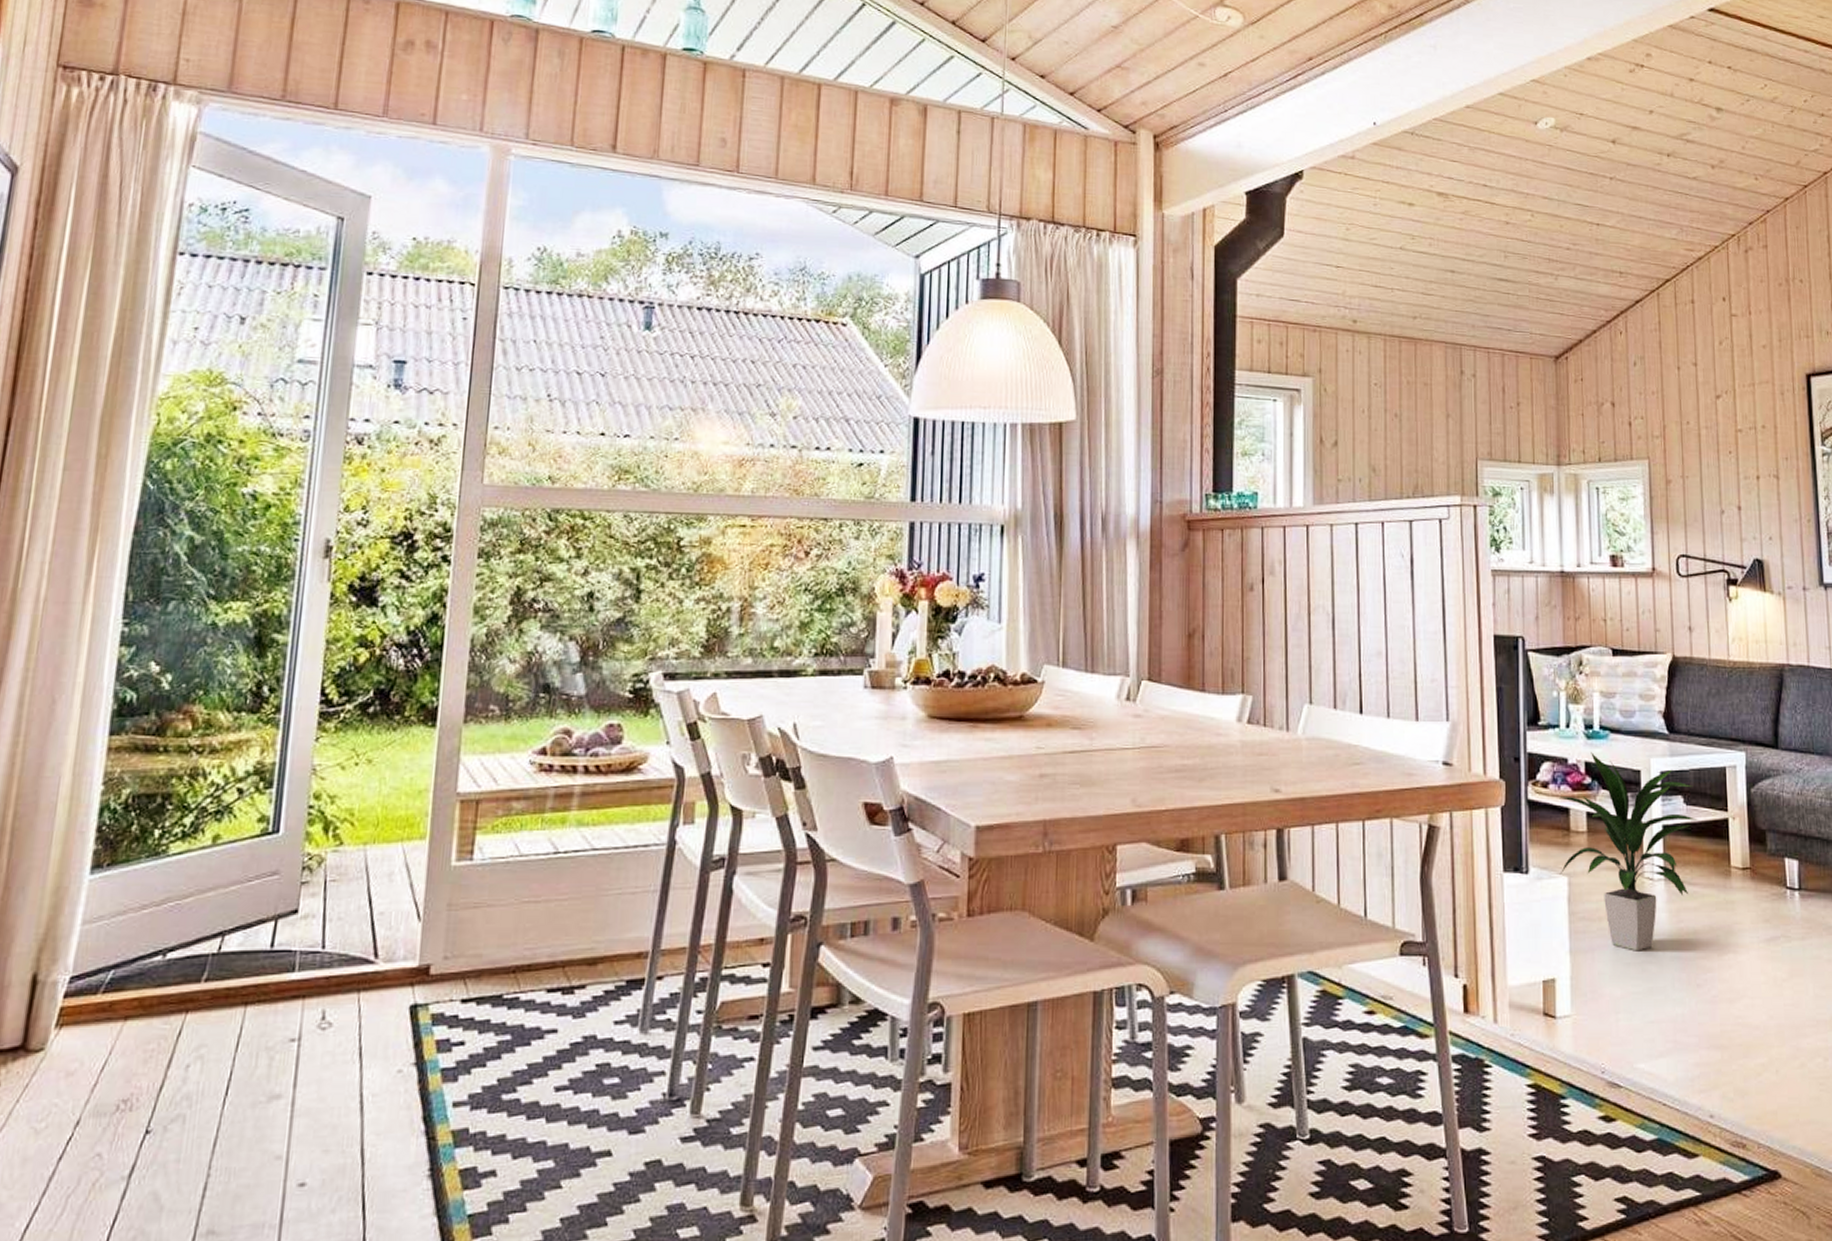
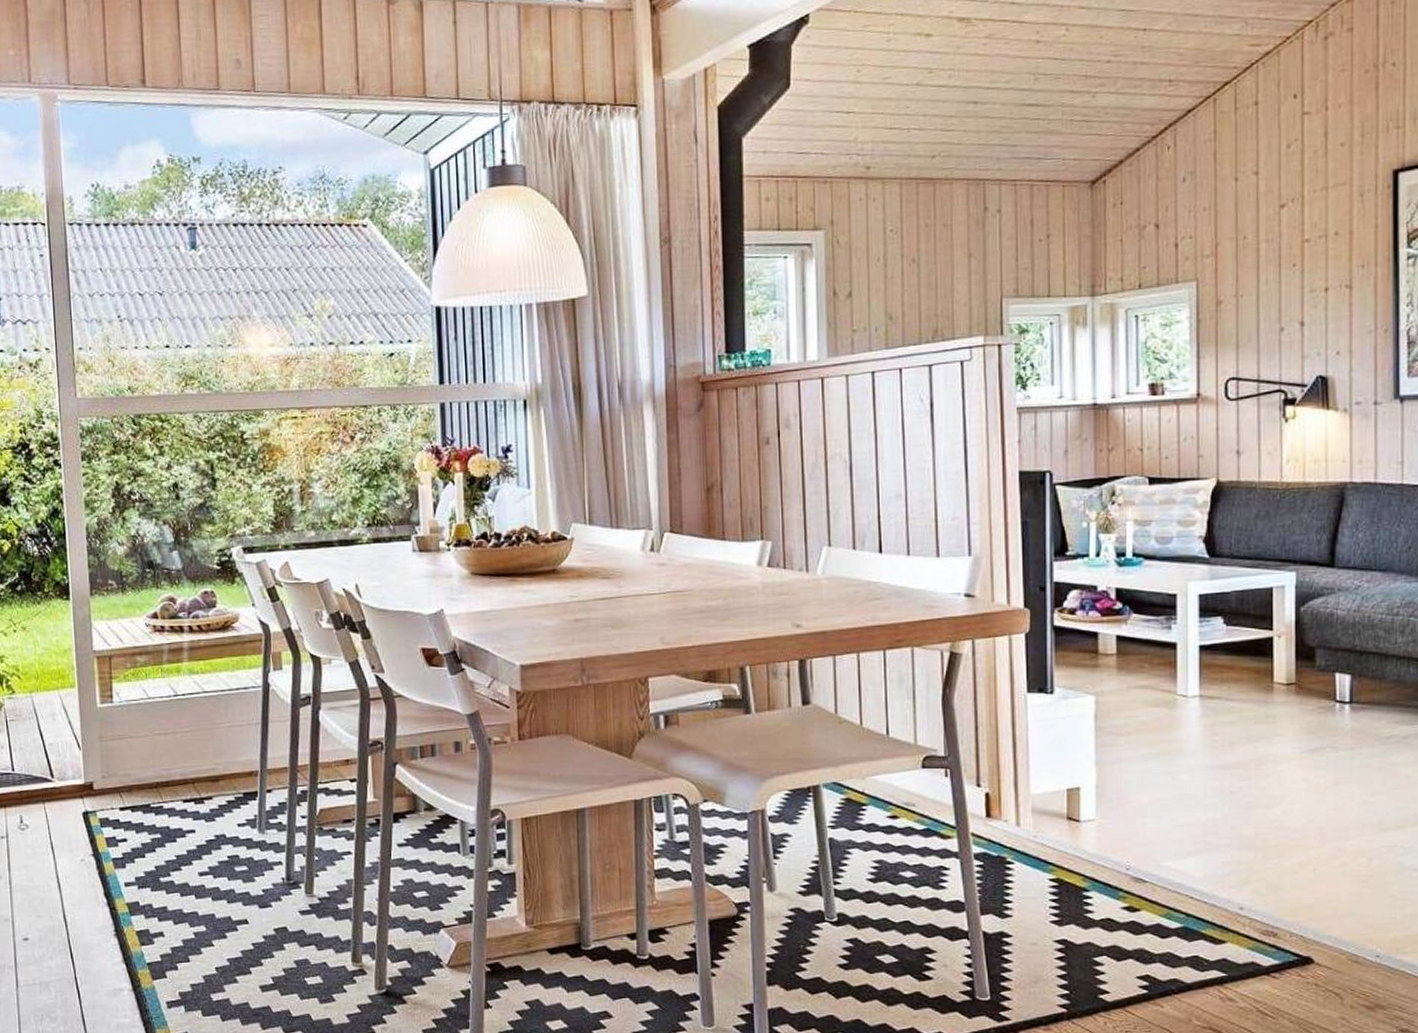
indoor plant: present [1559,752,1699,952] -> none [1086,579,1240,762]

